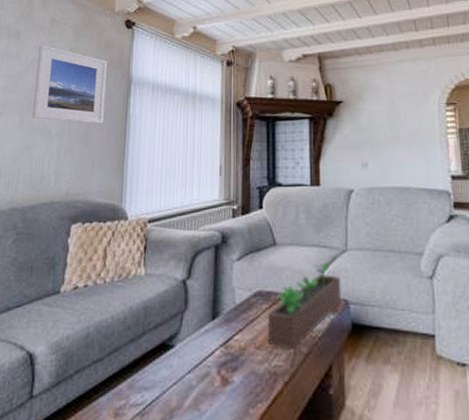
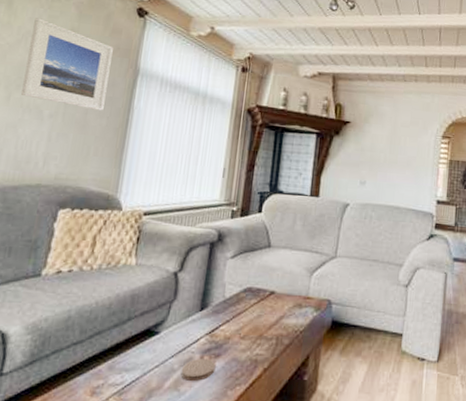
coaster: none [199,372,234,398] -> present [181,358,216,381]
succulent planter: present [267,262,342,351] -> none [252,266,328,342]

